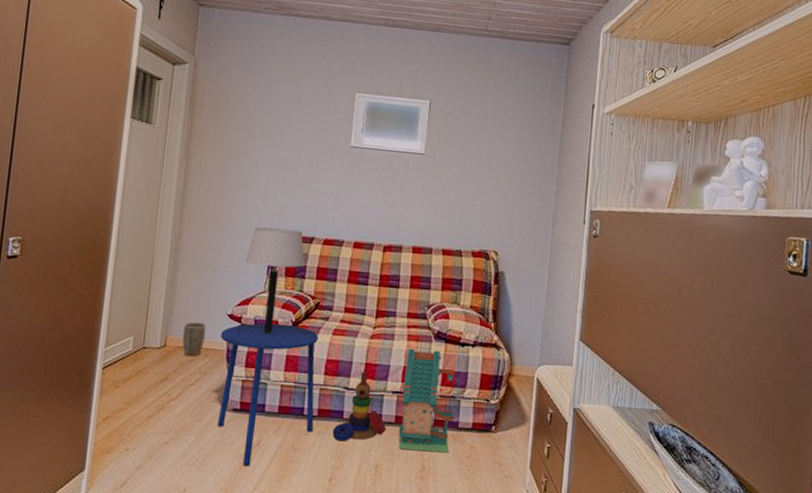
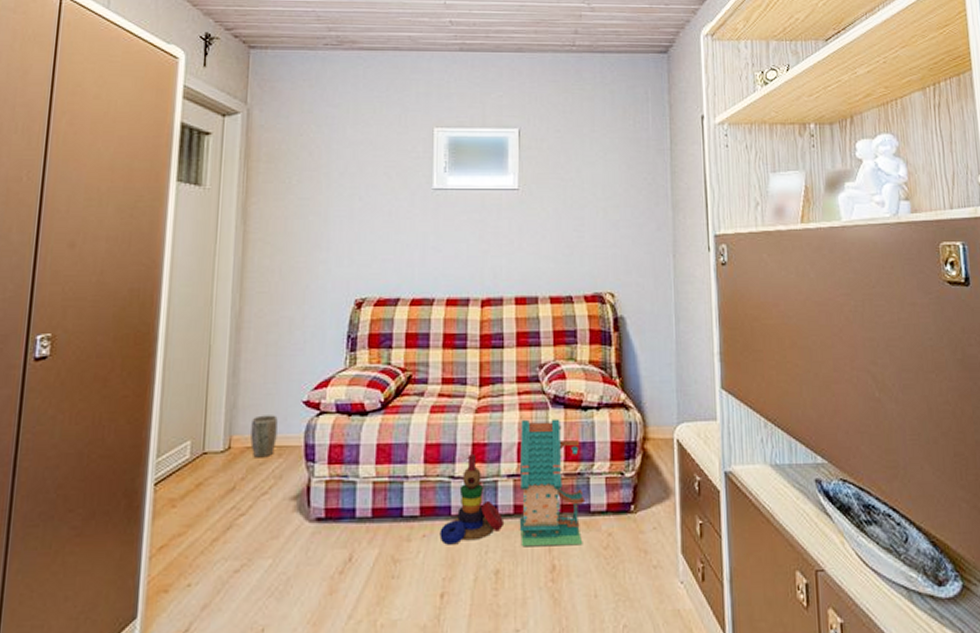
side table: present [217,323,318,467] -> none [296,406,416,590]
table lamp: present [245,227,305,335] -> none [320,292,390,421]

